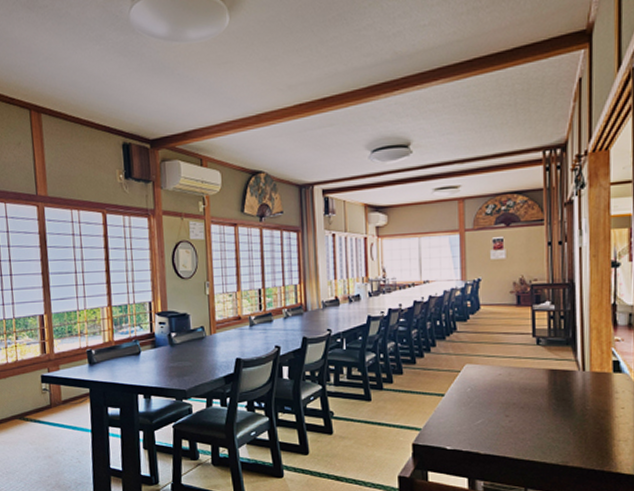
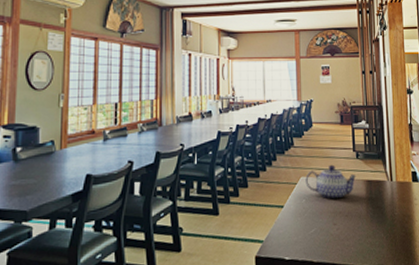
teapot: none [471,351,537,389] -> present [305,164,357,199]

